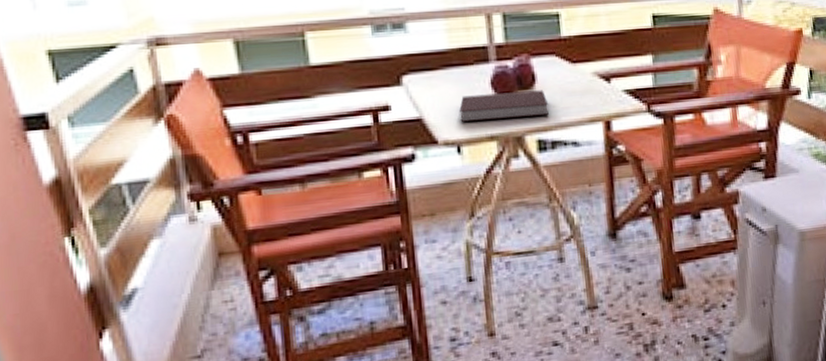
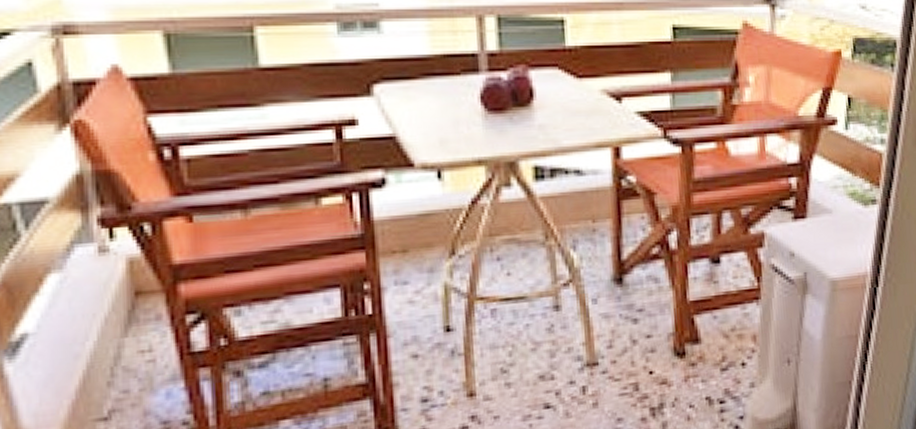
notebook: present [459,90,549,122] -> none [441,108,548,142]

